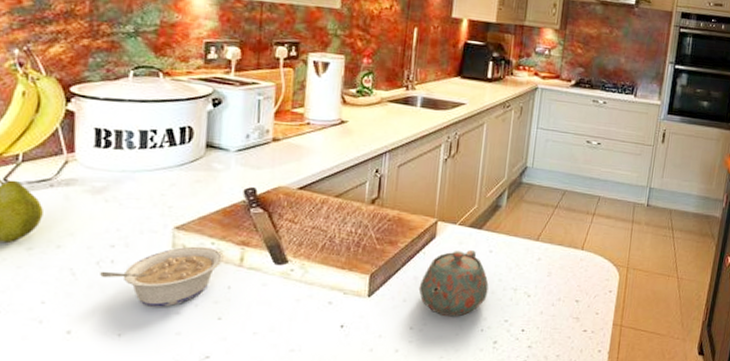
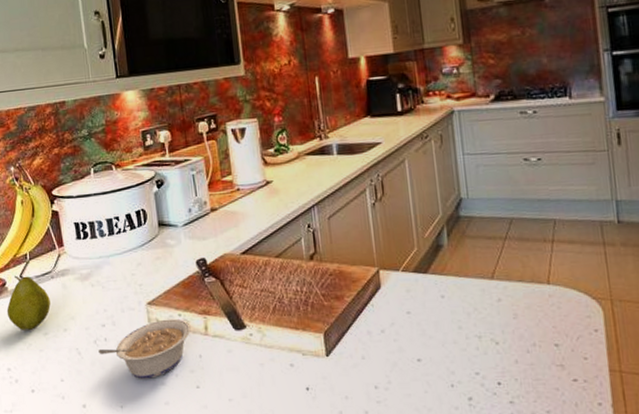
teapot: present [418,250,489,317] -> none [375,297,450,373]

